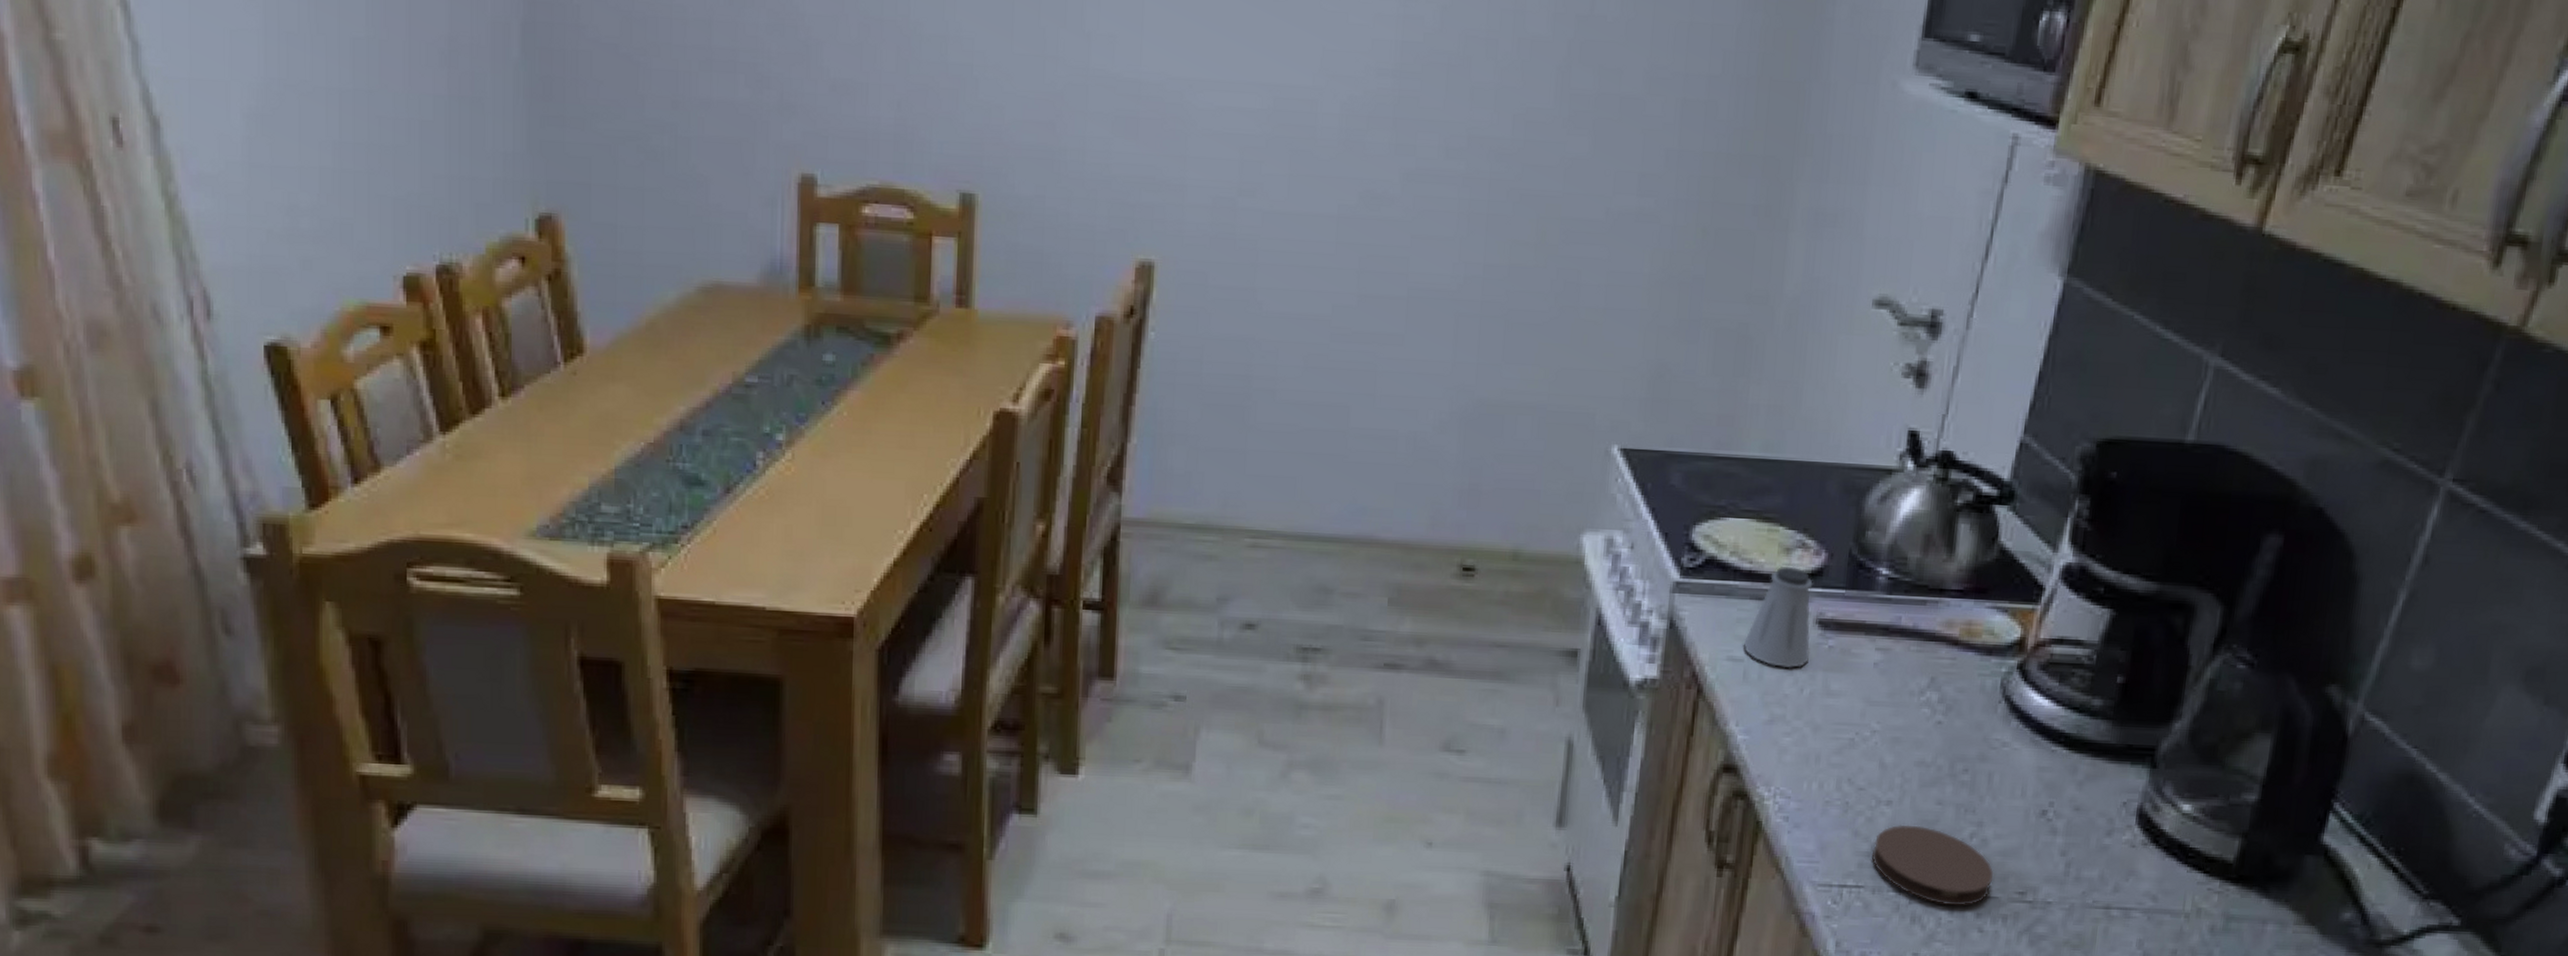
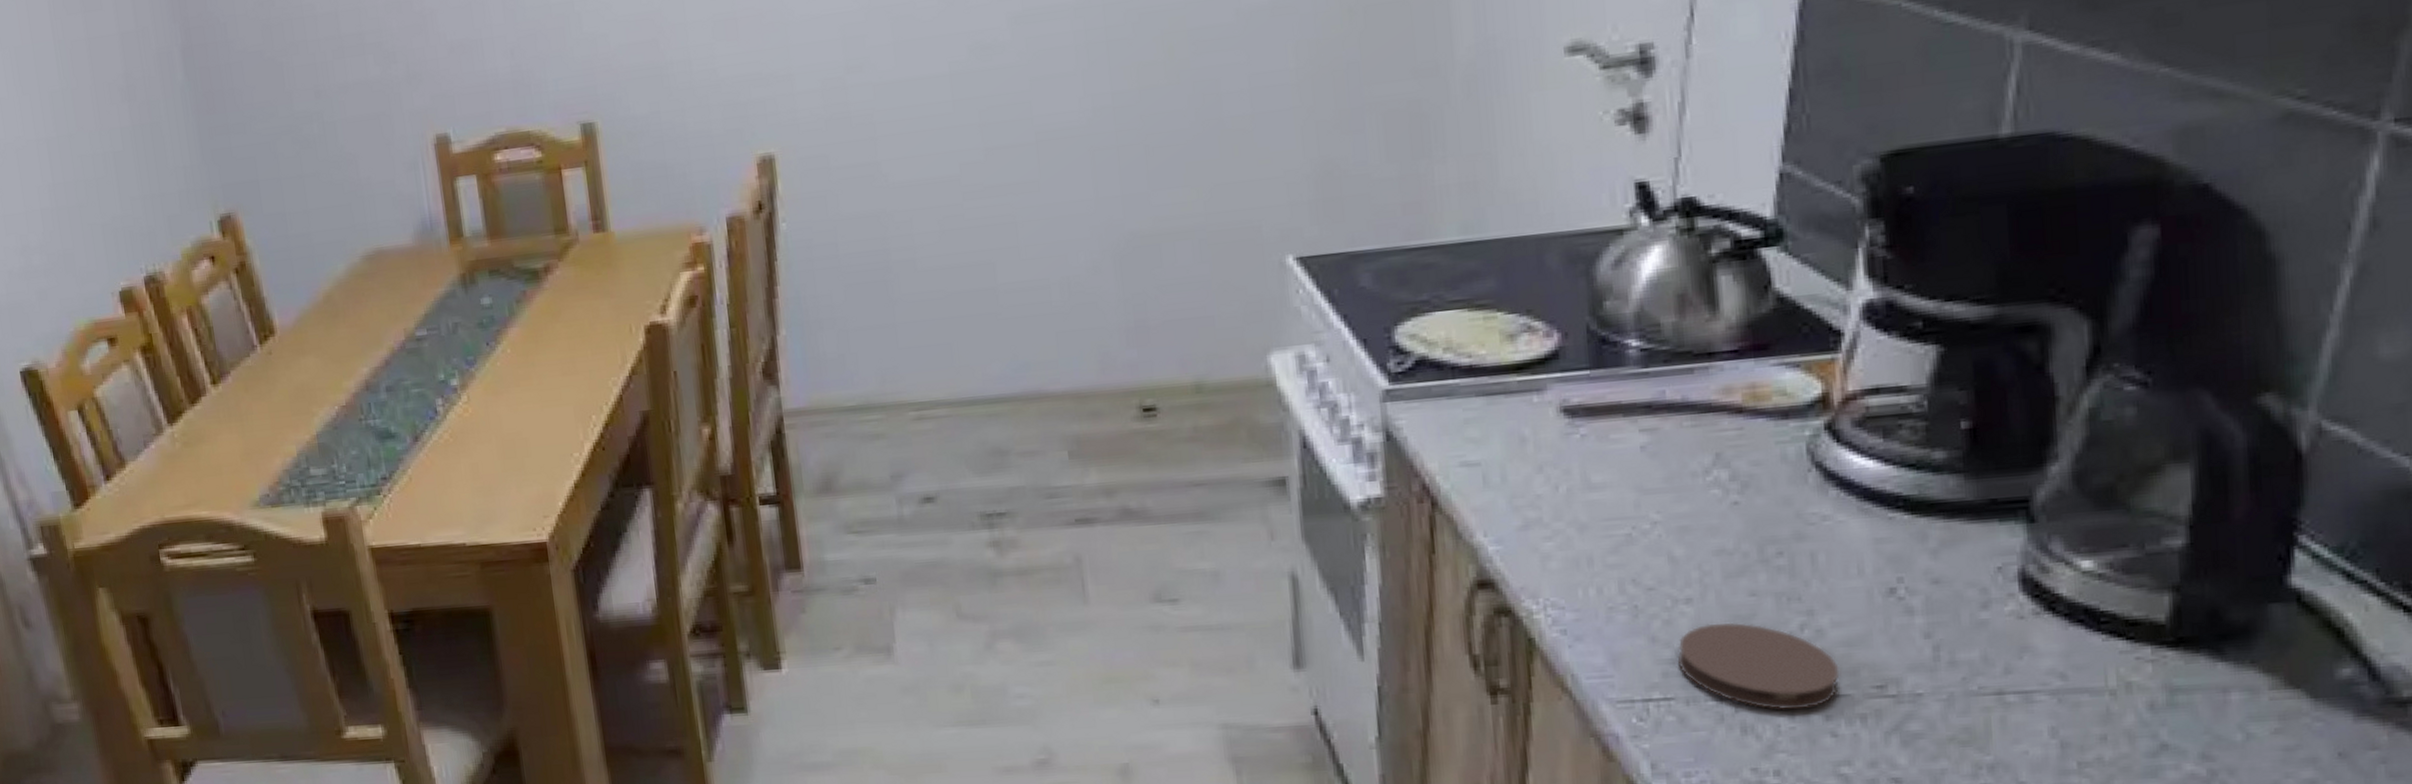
saltshaker: present [1743,565,1814,669] -> none [1476,353,1560,467]

